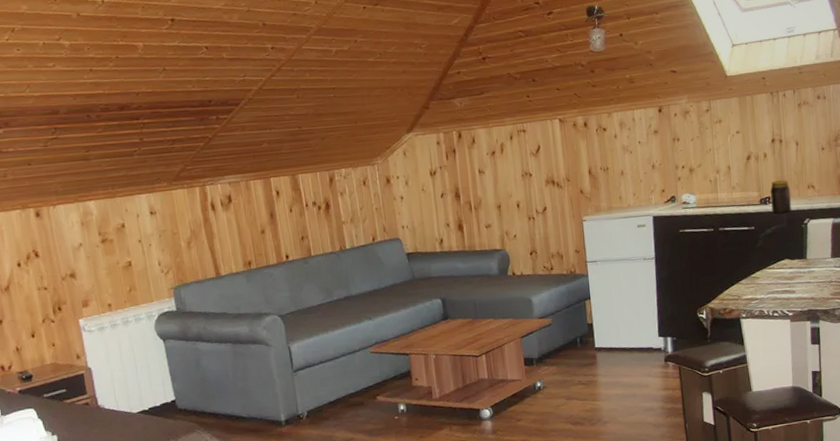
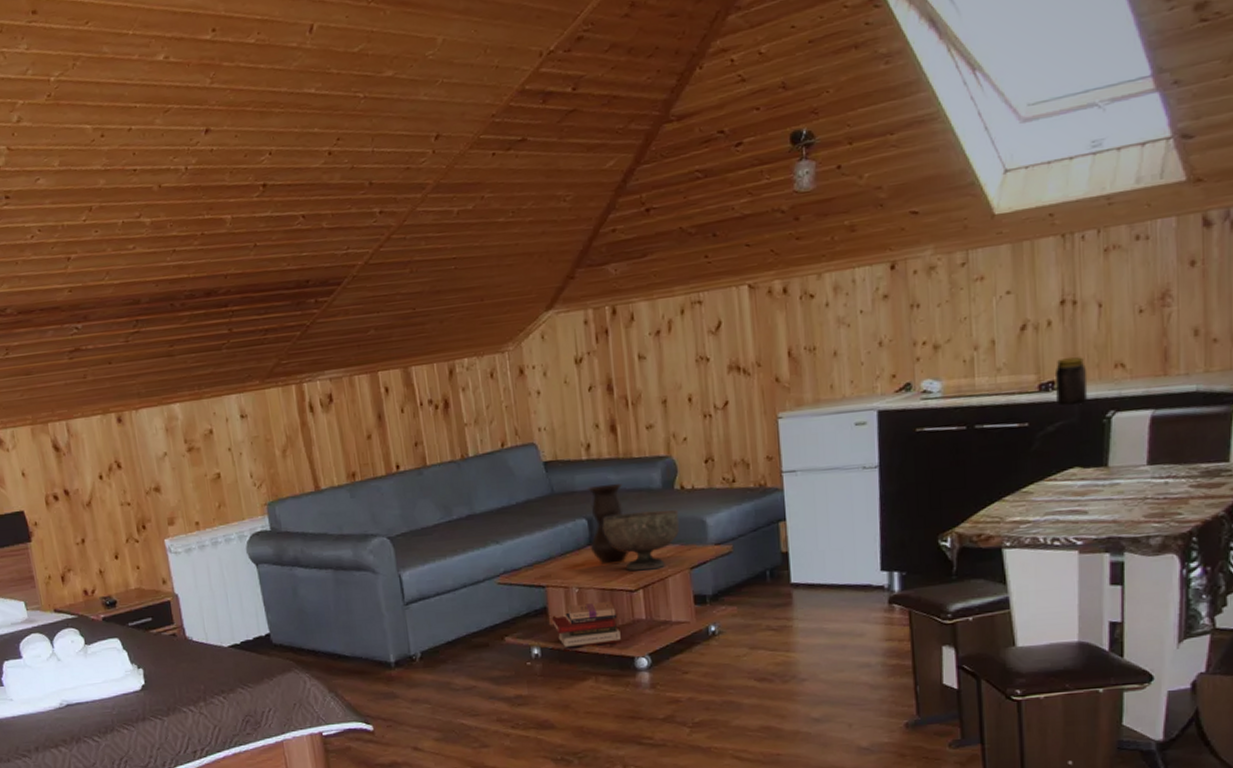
books: none [415,365,469,403] -> present [552,601,621,647]
vase: none [441,270,475,336] -> present [588,483,630,565]
decorative bowl: none [453,291,513,340] -> present [602,509,680,571]

